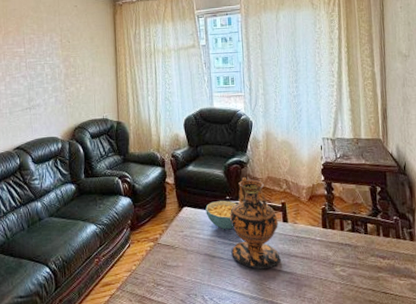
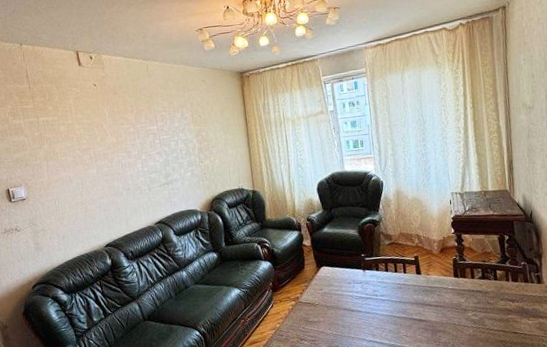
cereal bowl: present [205,200,238,230] -> none [342,258,373,286]
vase: present [230,177,281,270] -> none [366,235,416,320]

